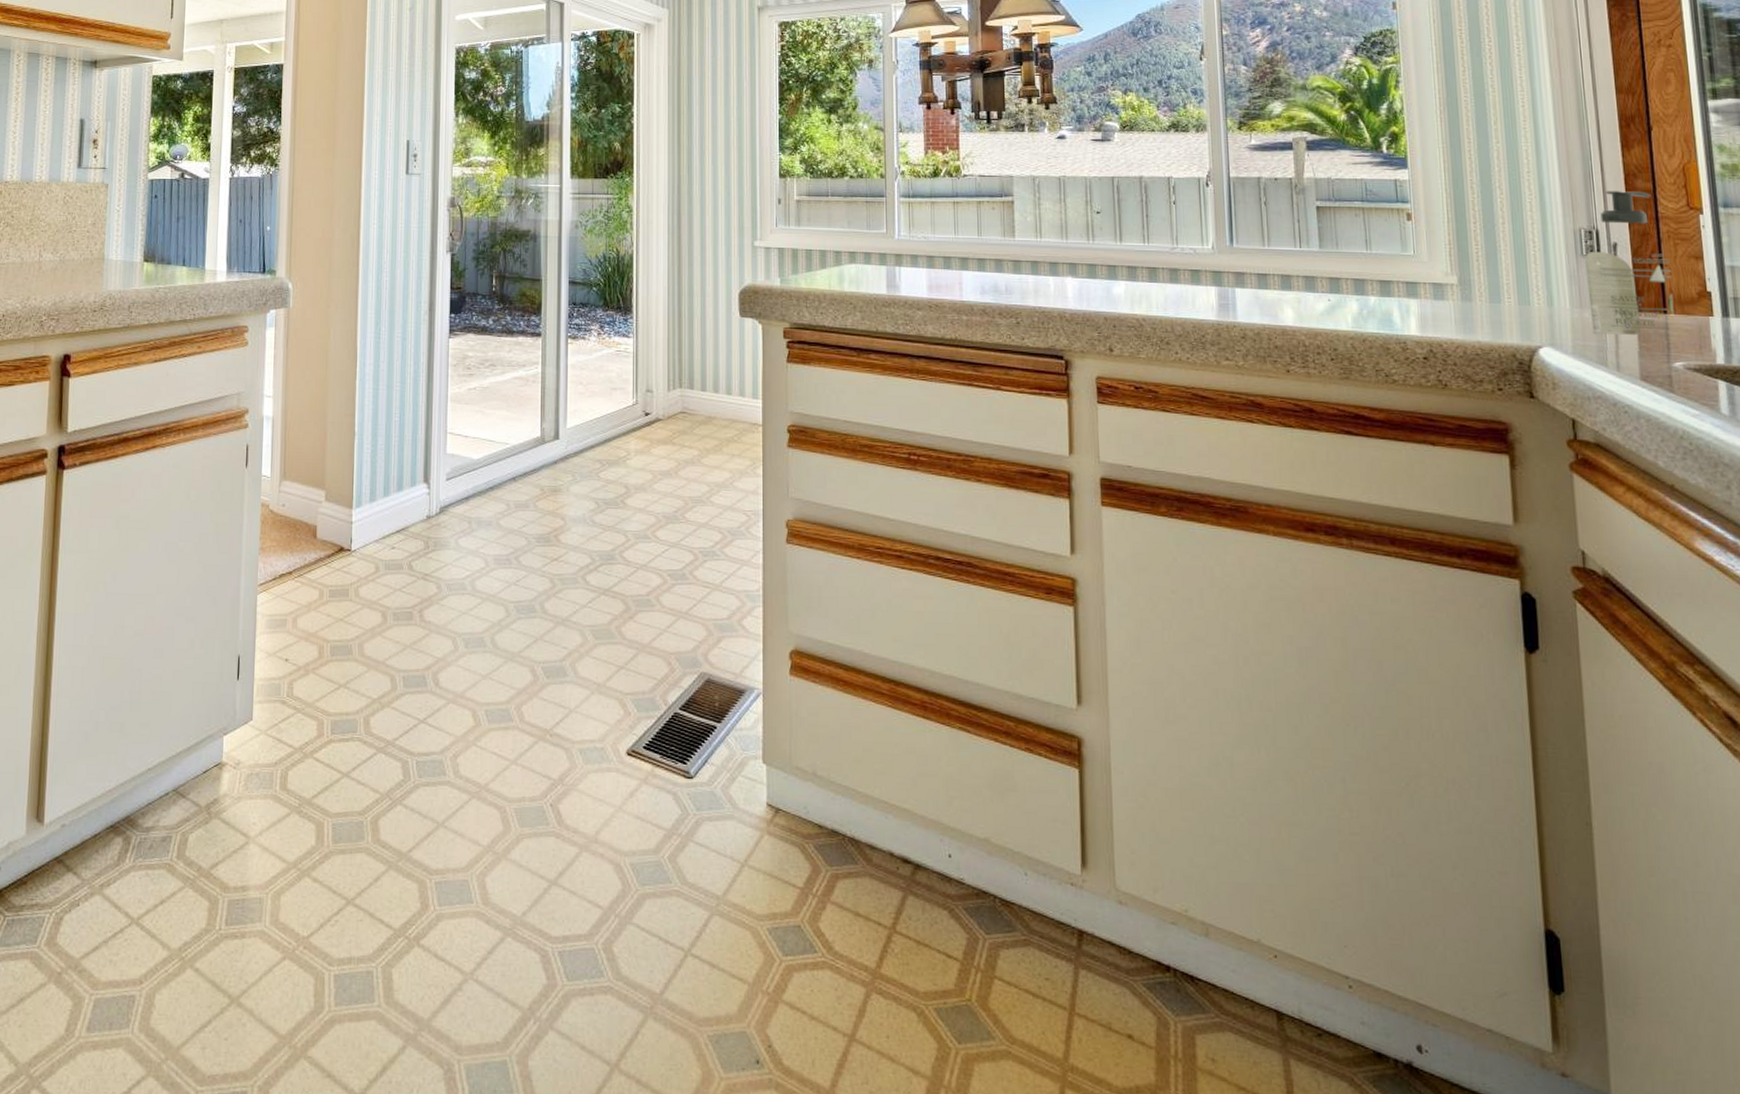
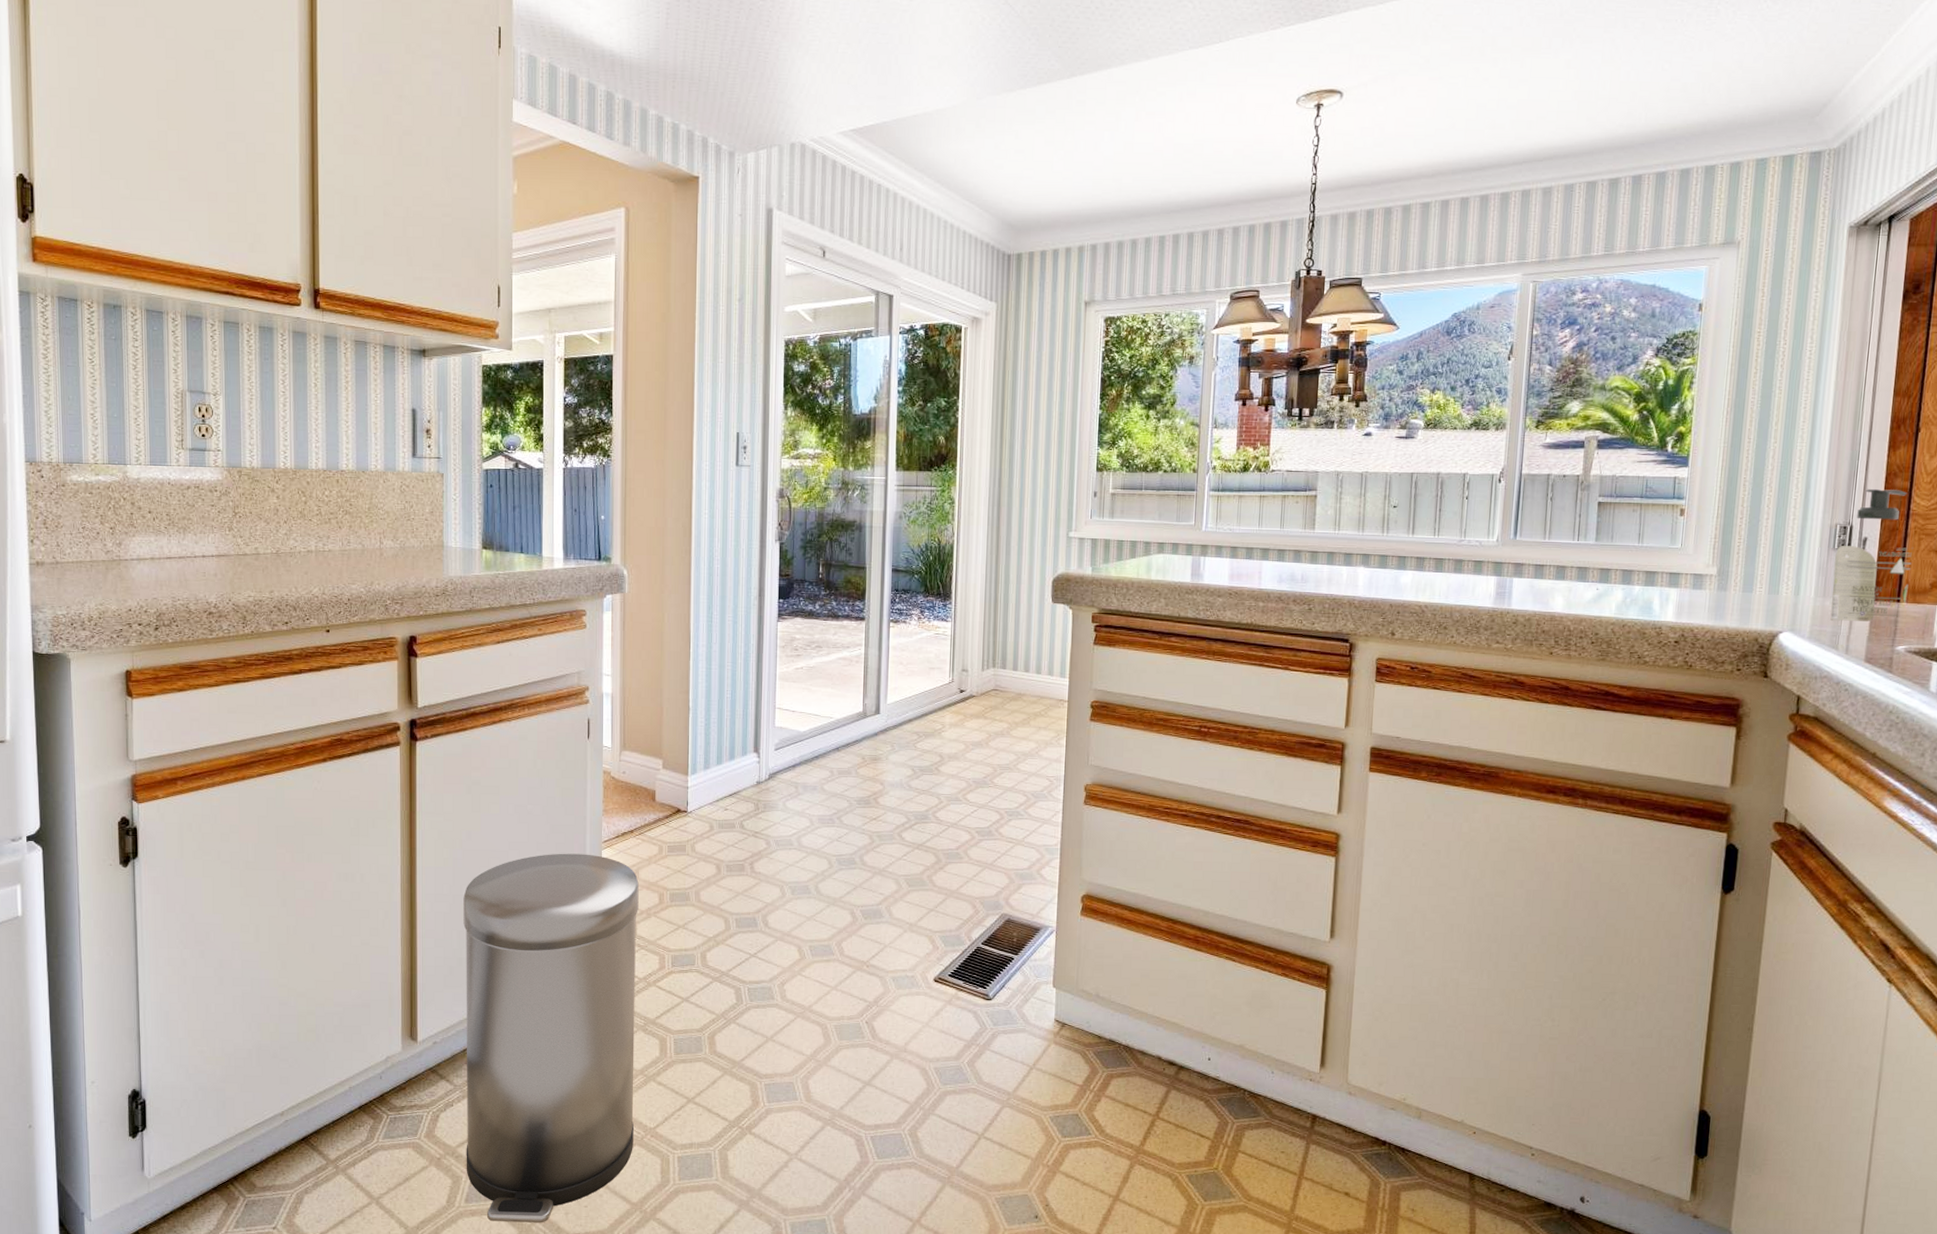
pedal bin: none [90,598,297,1061] -> present [463,853,639,1223]

